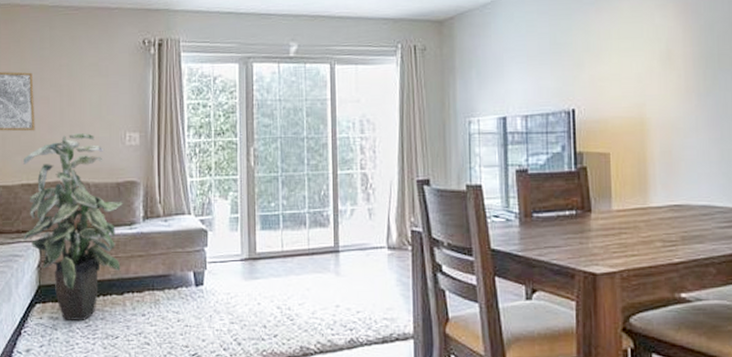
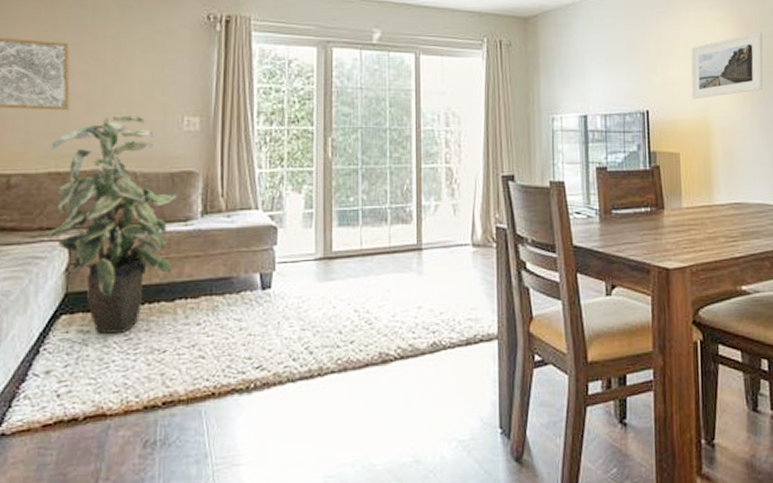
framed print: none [624,17,712,95] -> present [691,32,763,100]

